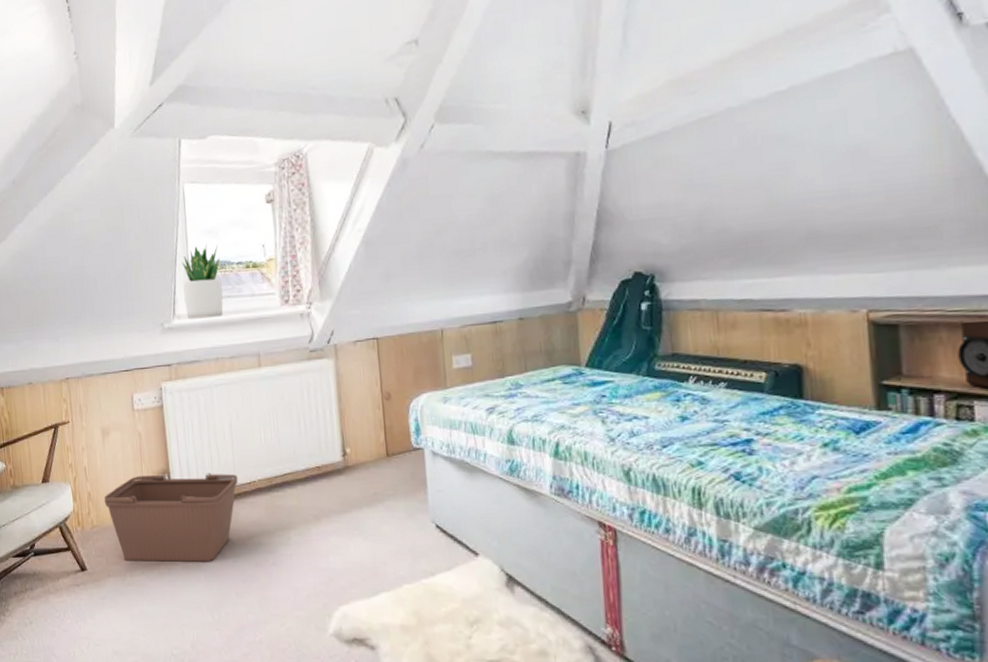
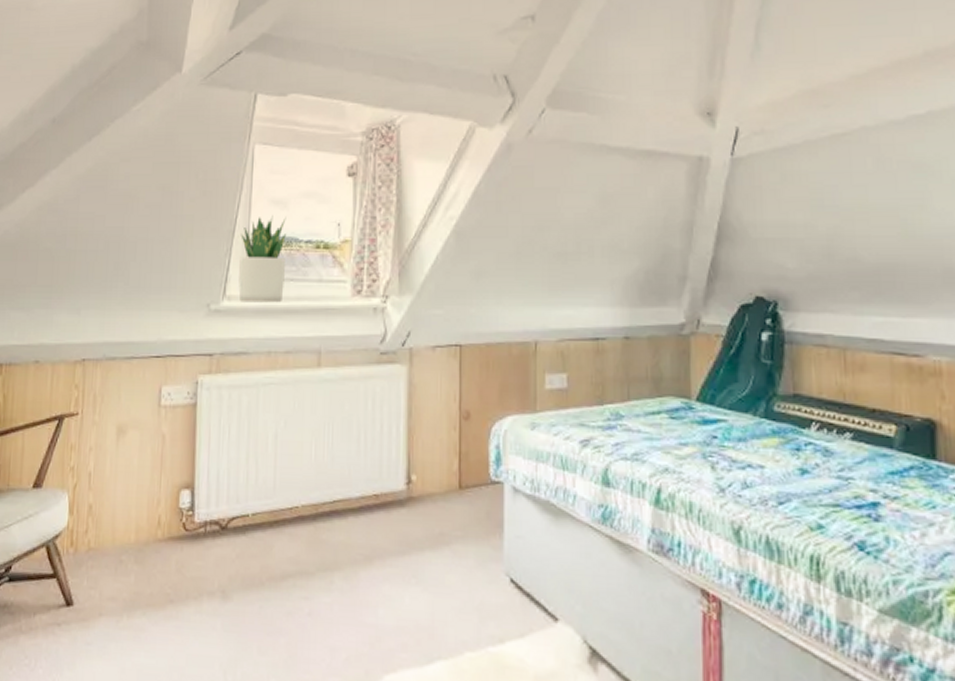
bicycle basket: present [104,473,238,562] -> none [107,488,277,606]

